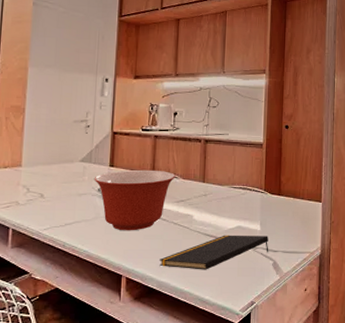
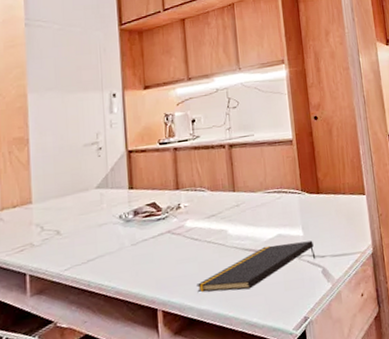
mixing bowl: present [94,169,176,231] -> none [113,185,202,259]

